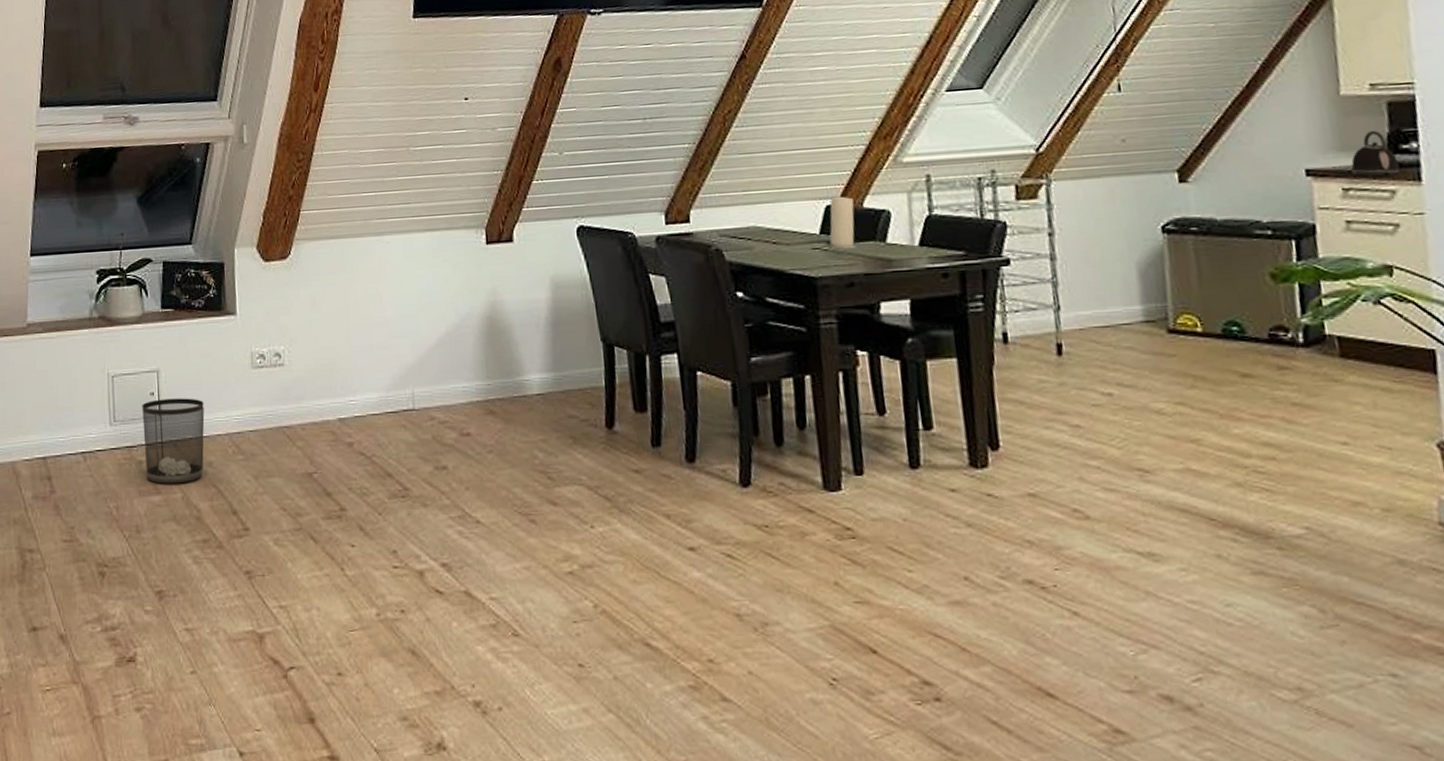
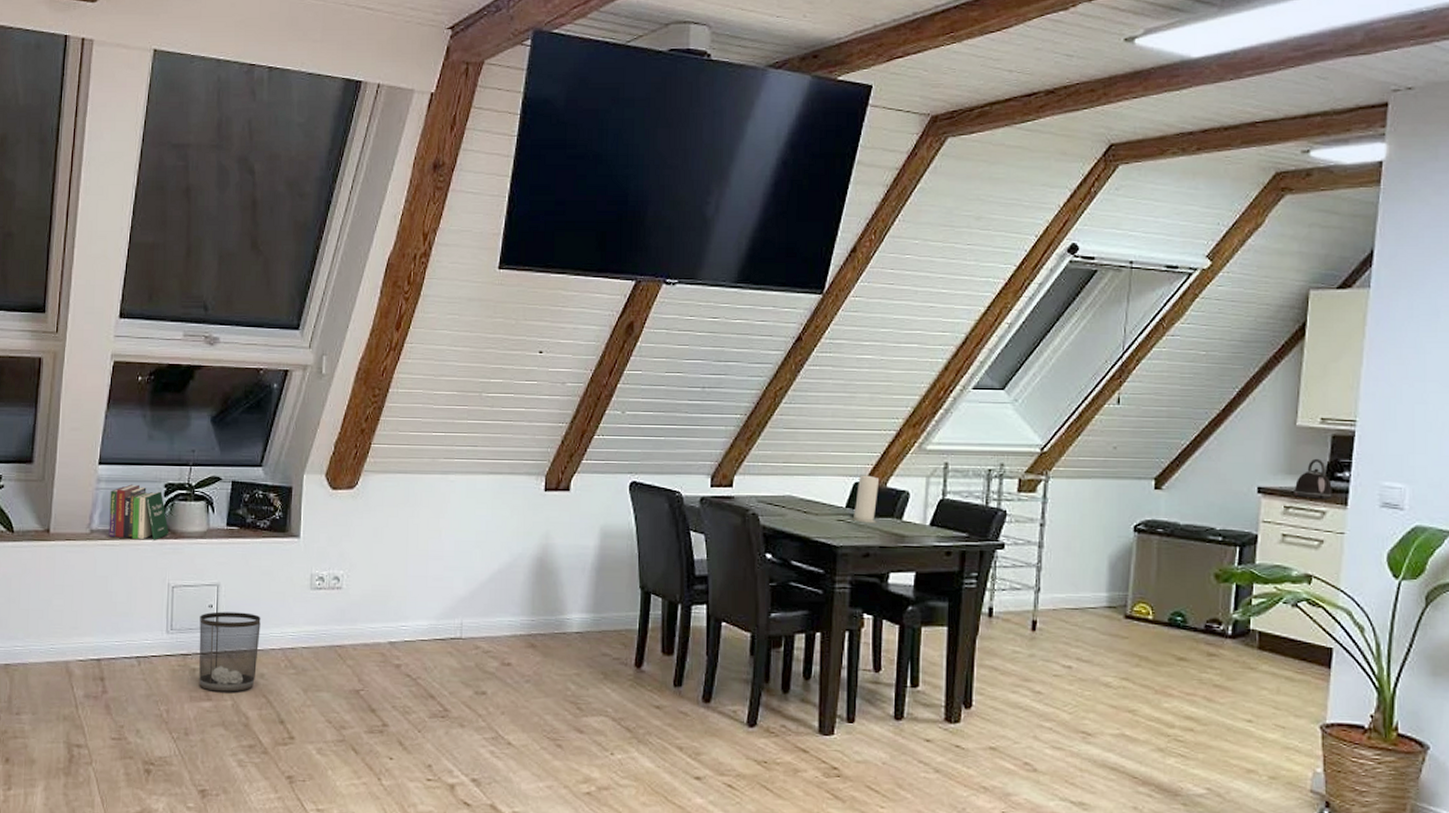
books: none [43,273,105,330] -> present [108,484,170,541]

